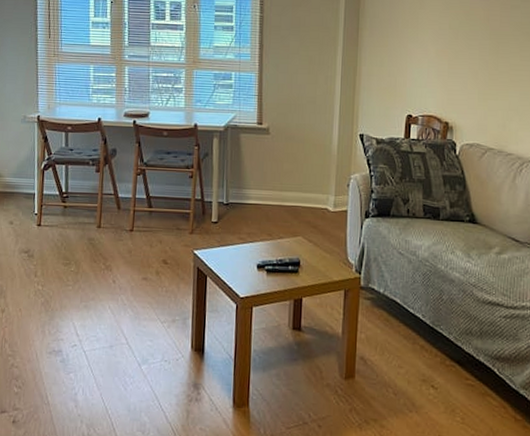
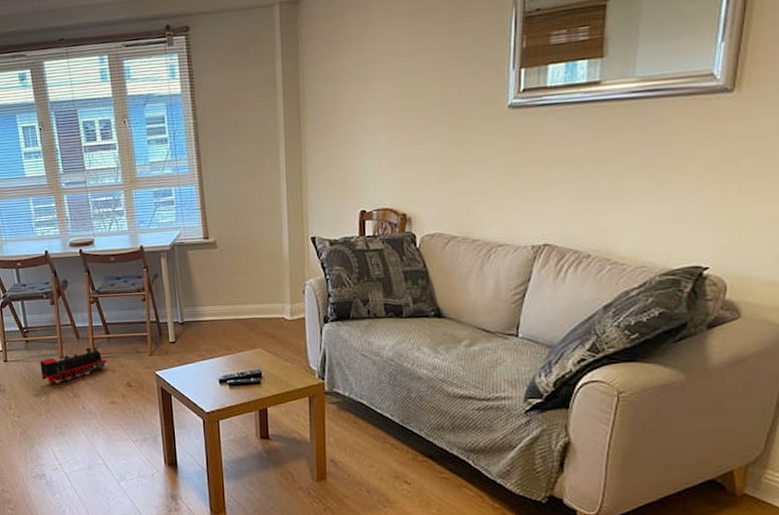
toy train: none [74,219,145,254] -> present [39,346,107,384]

